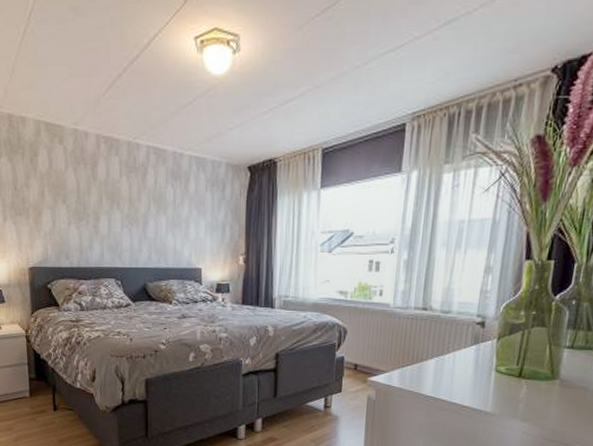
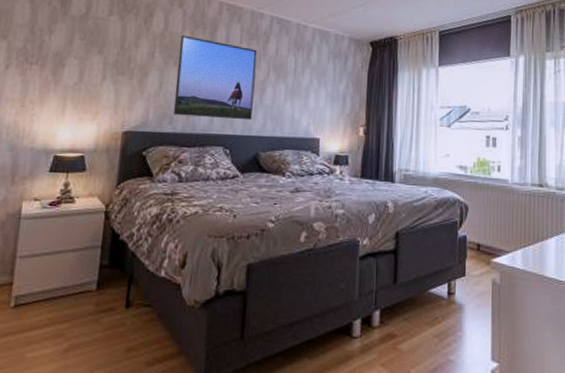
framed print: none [65,173,138,253] -> present [173,35,257,121]

